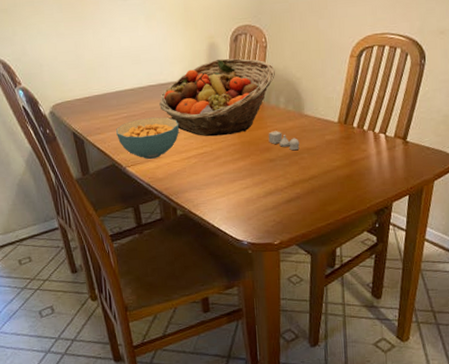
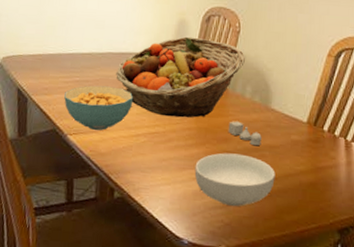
cereal bowl: none [244,160,316,207] -> present [194,153,276,207]

